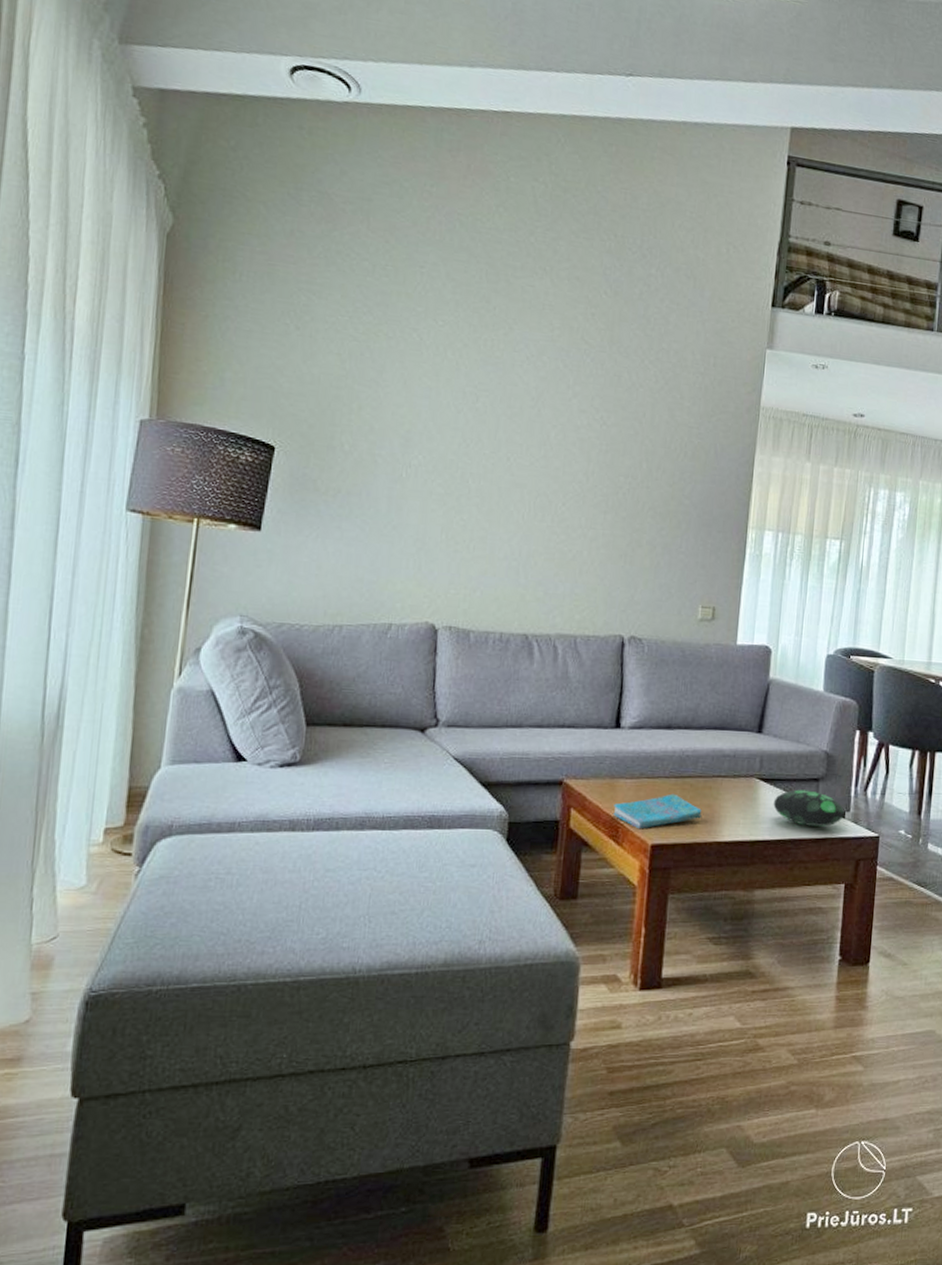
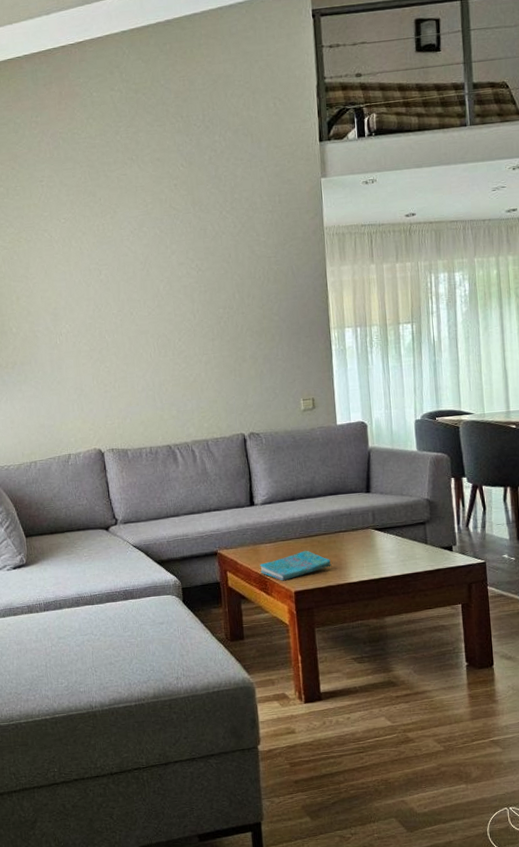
decorative egg: present [773,789,844,827] -> none [389,532,452,562]

